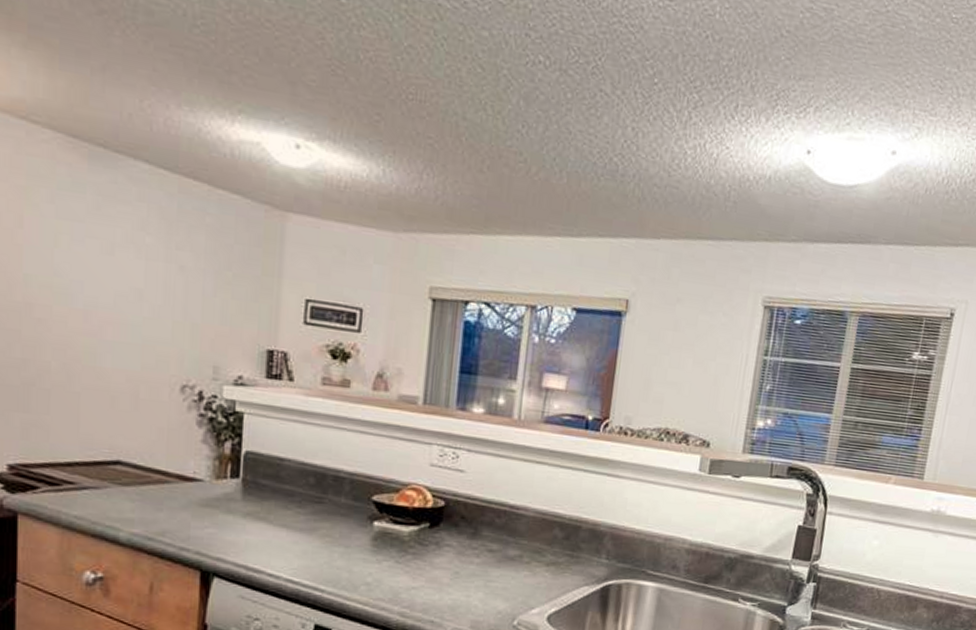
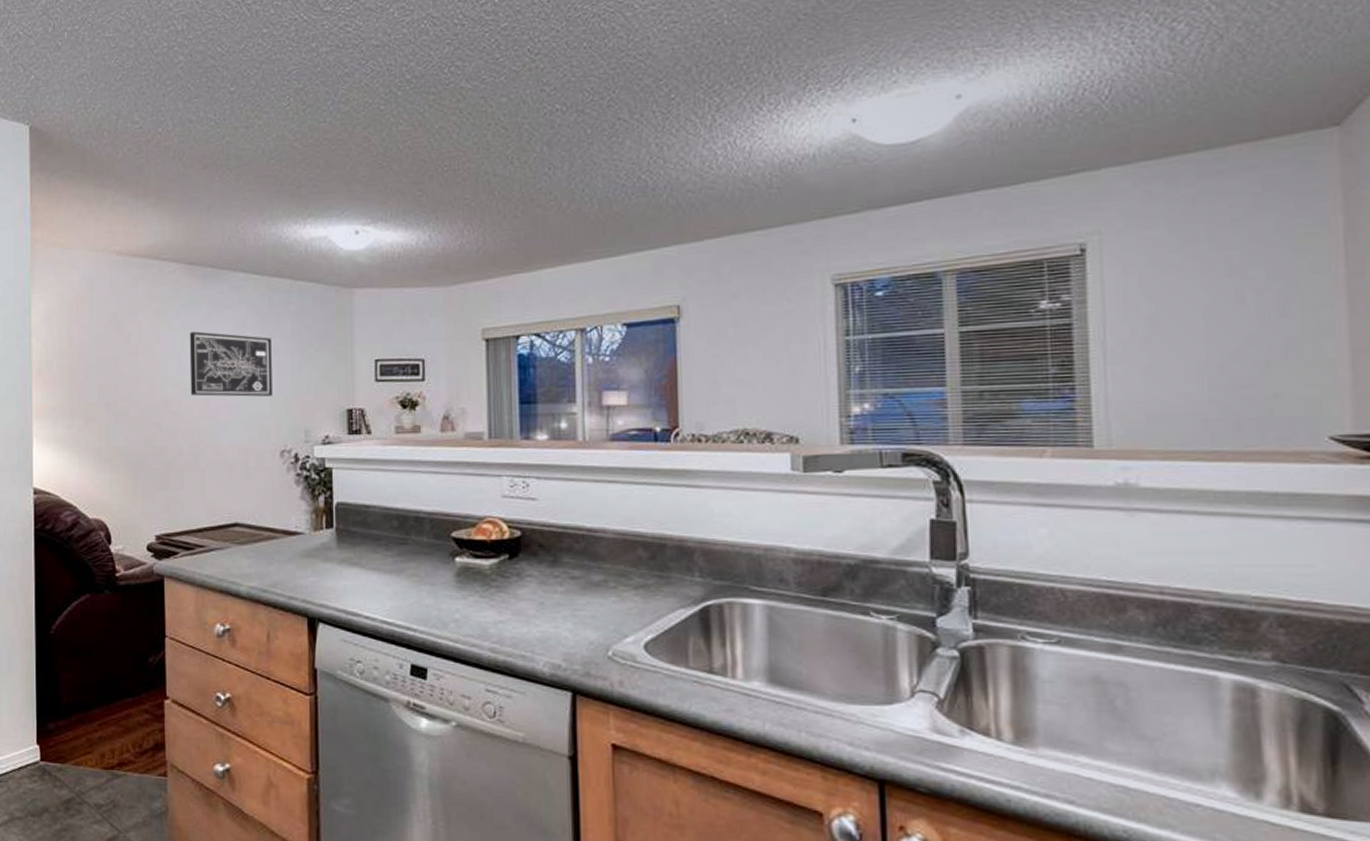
wall art: none [64,223,179,320] -> present [189,331,273,397]

